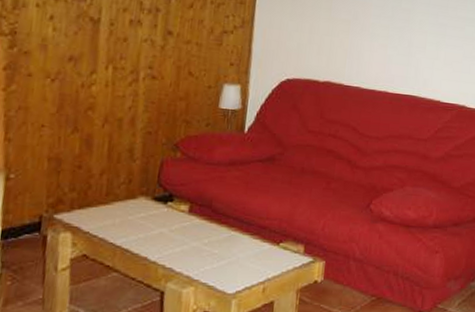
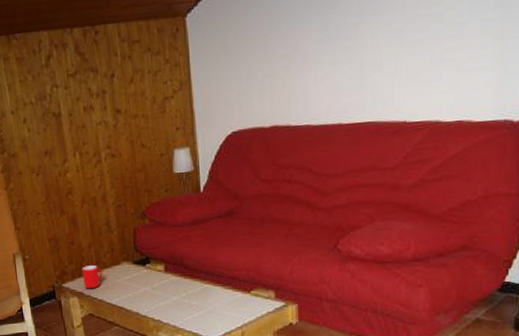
cup: none [83,196,112,225] -> present [81,265,103,289]

